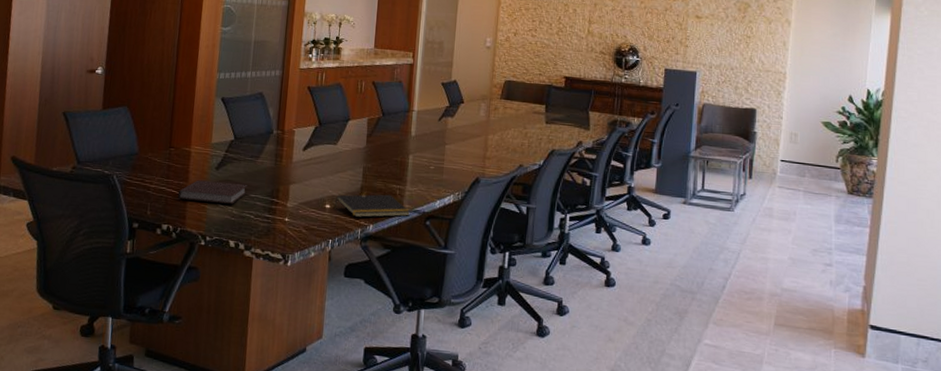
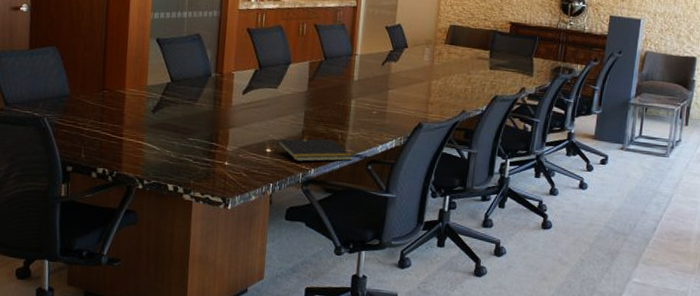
notebook: present [177,180,248,204] -> none [112,123,186,148]

